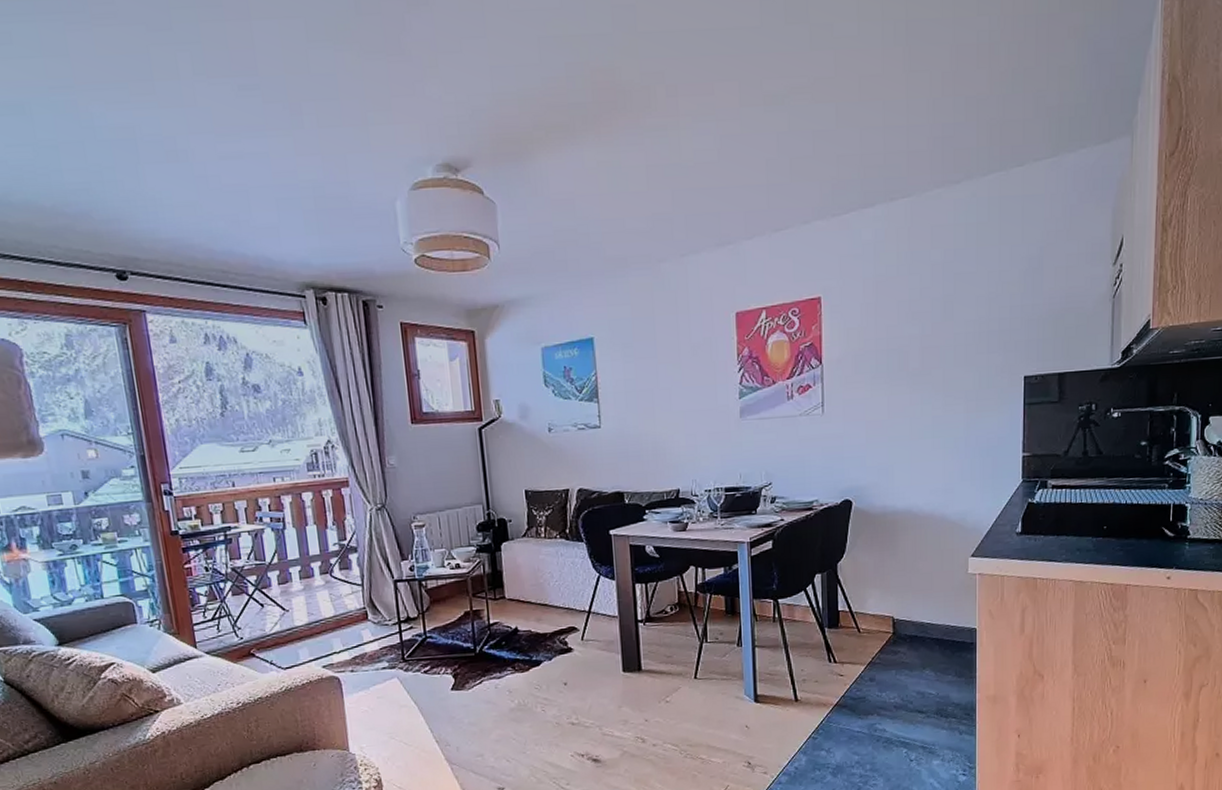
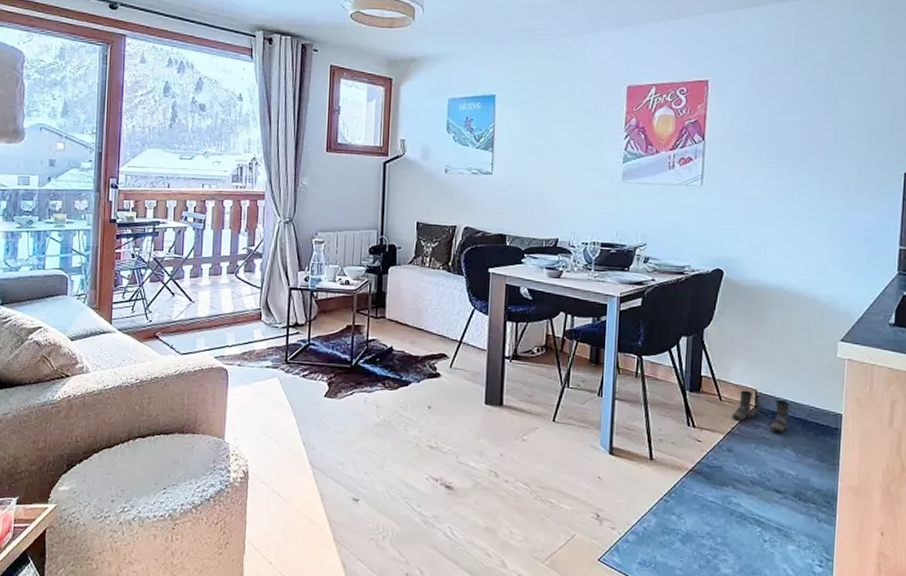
boots: none [871,618,927,655] -> present [732,390,790,433]

